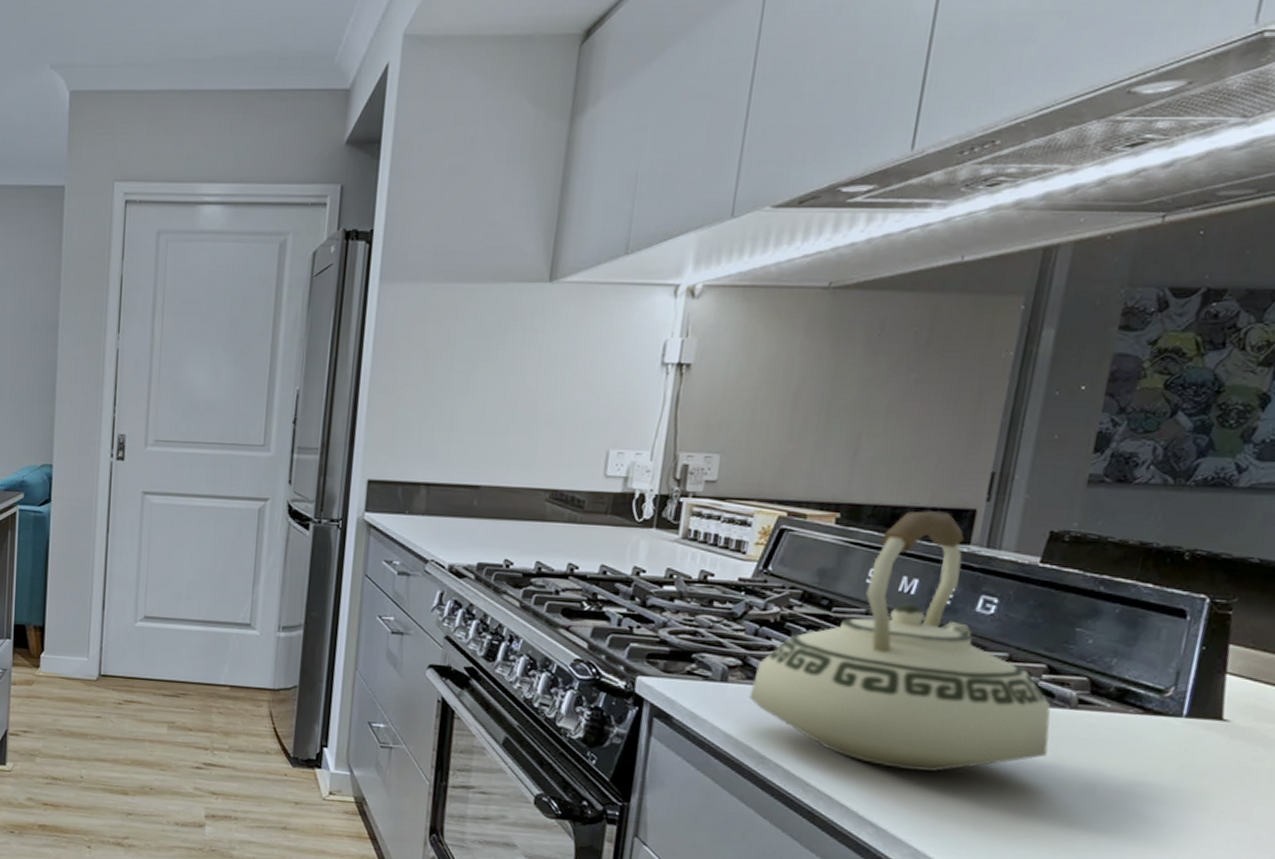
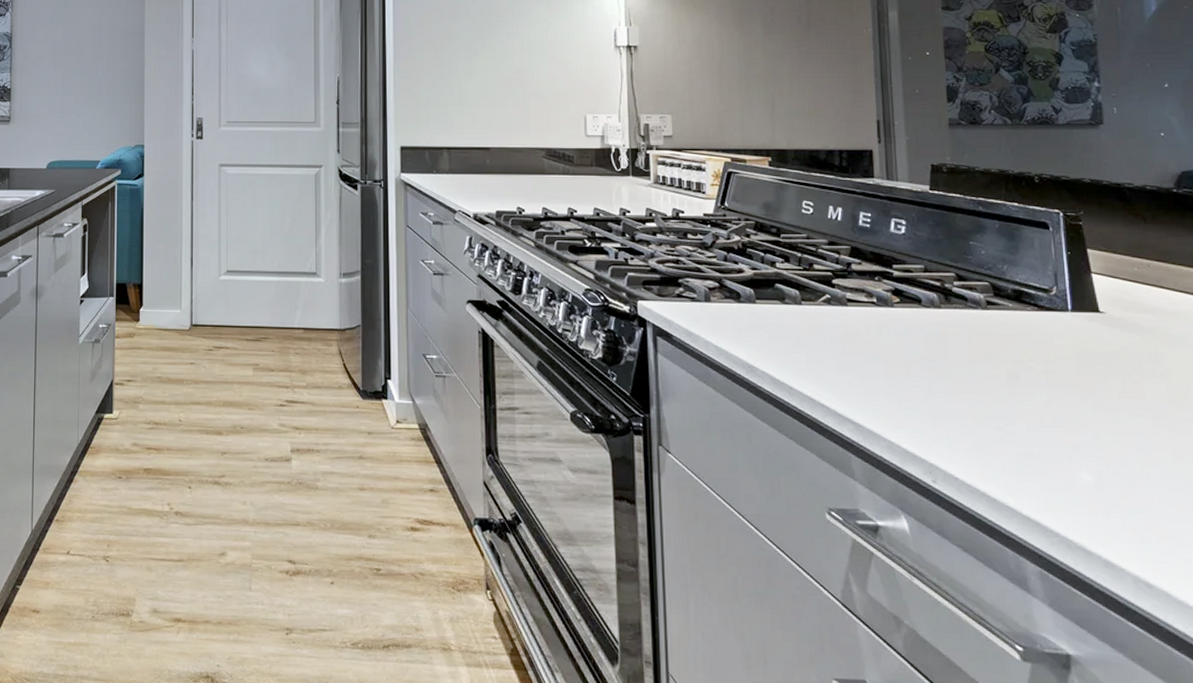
teakettle: present [749,511,1051,772] -> none [730,153,974,370]

